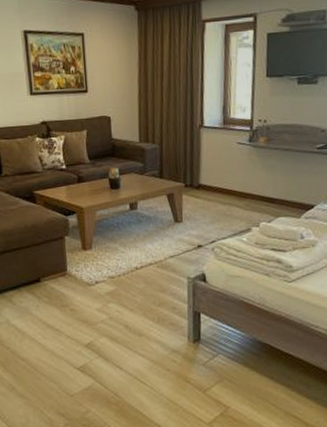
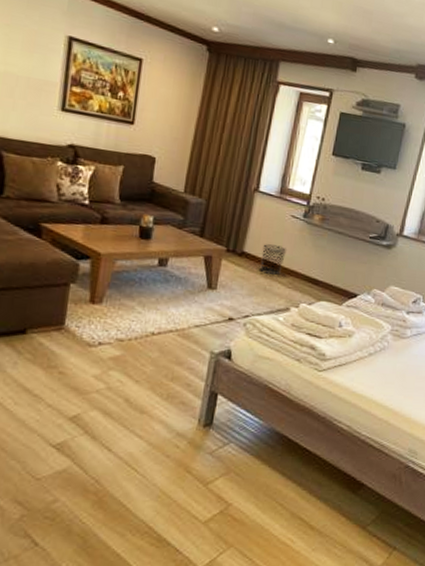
waste bin: none [216,173,240,201] -> present [260,244,288,275]

